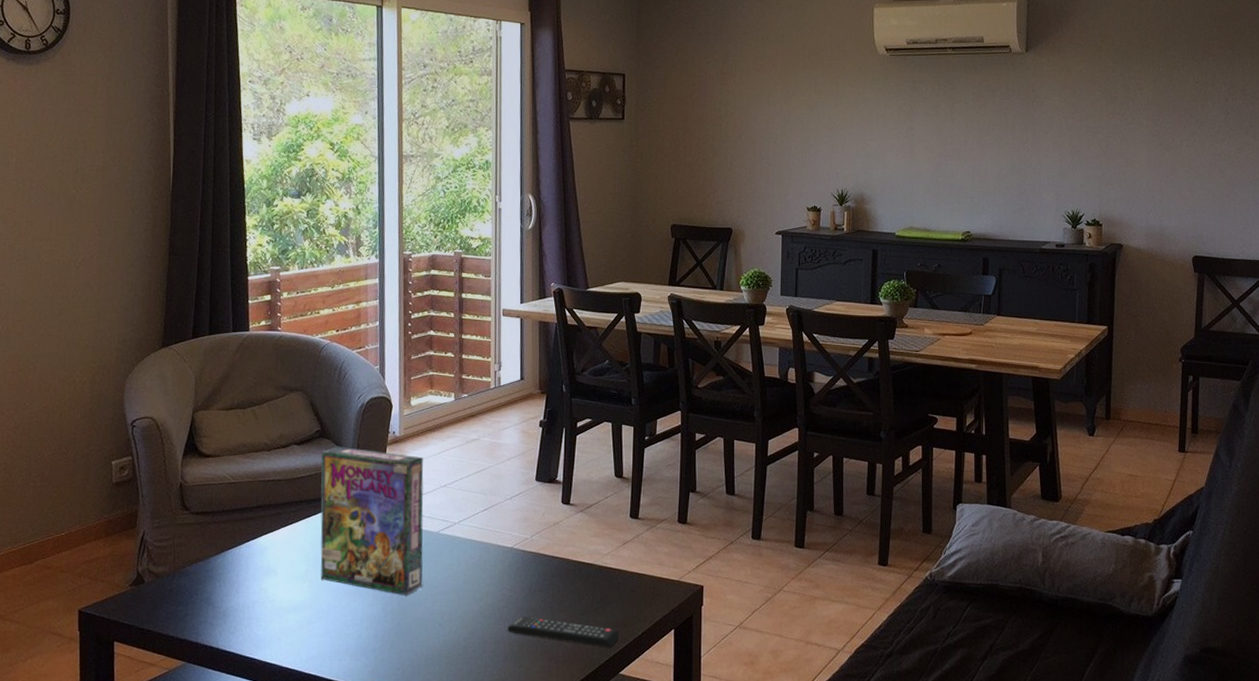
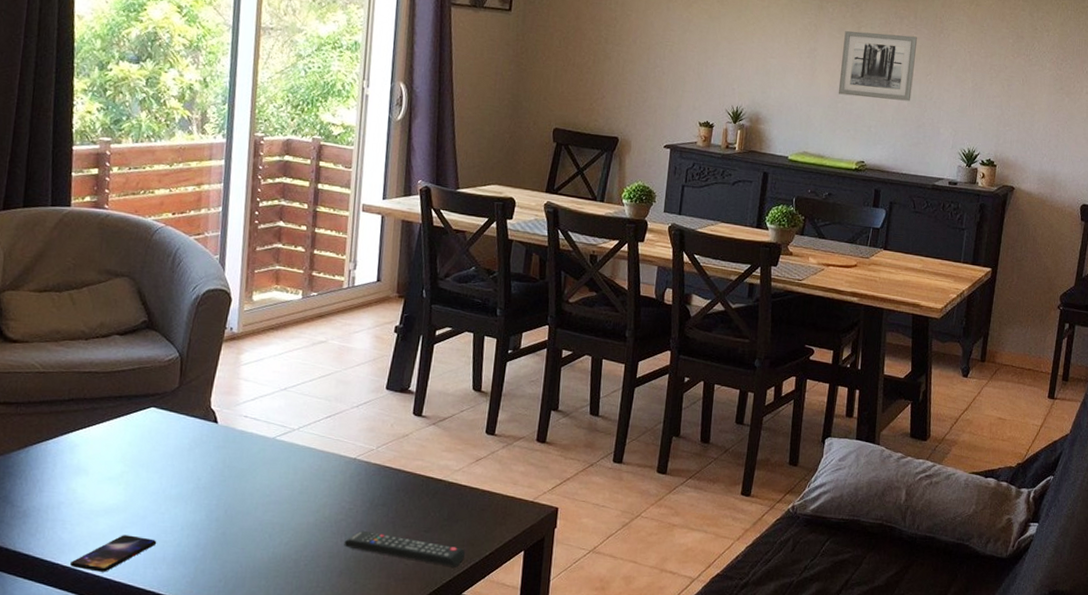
smartphone: none [266,629,340,665] -> present [70,535,157,572]
game box: present [320,446,424,595] -> none [138,339,263,503]
wall art: none [938,107,1012,170] -> present [838,31,918,102]

